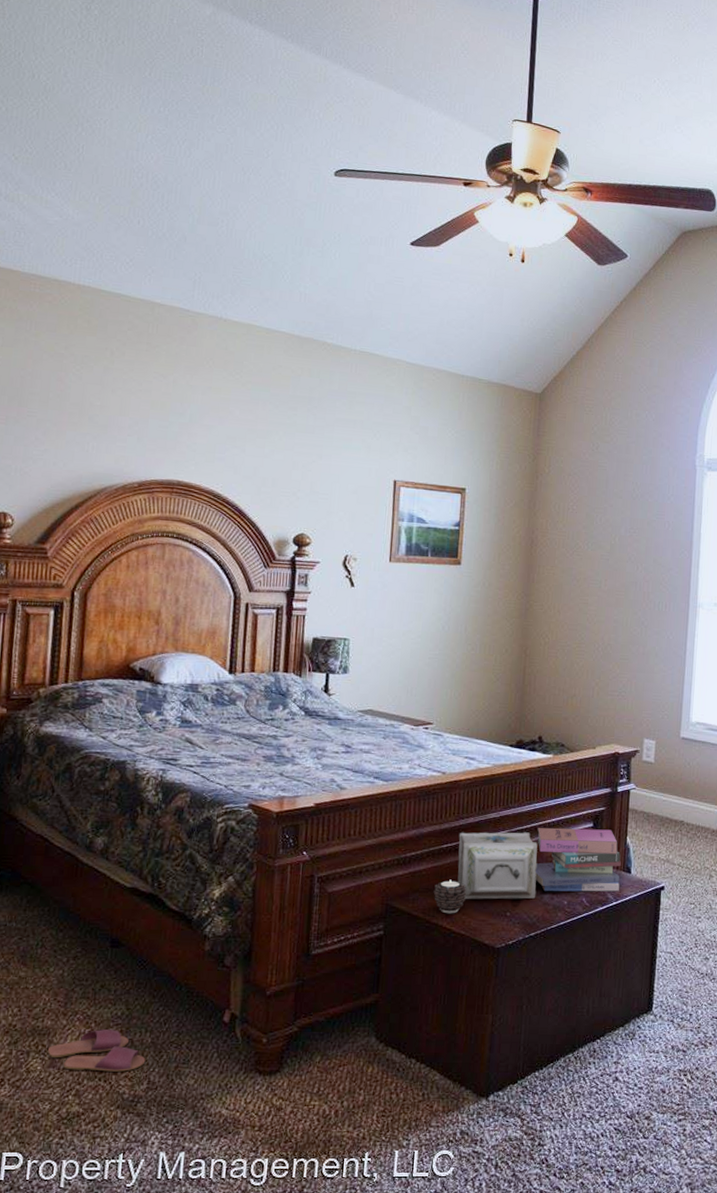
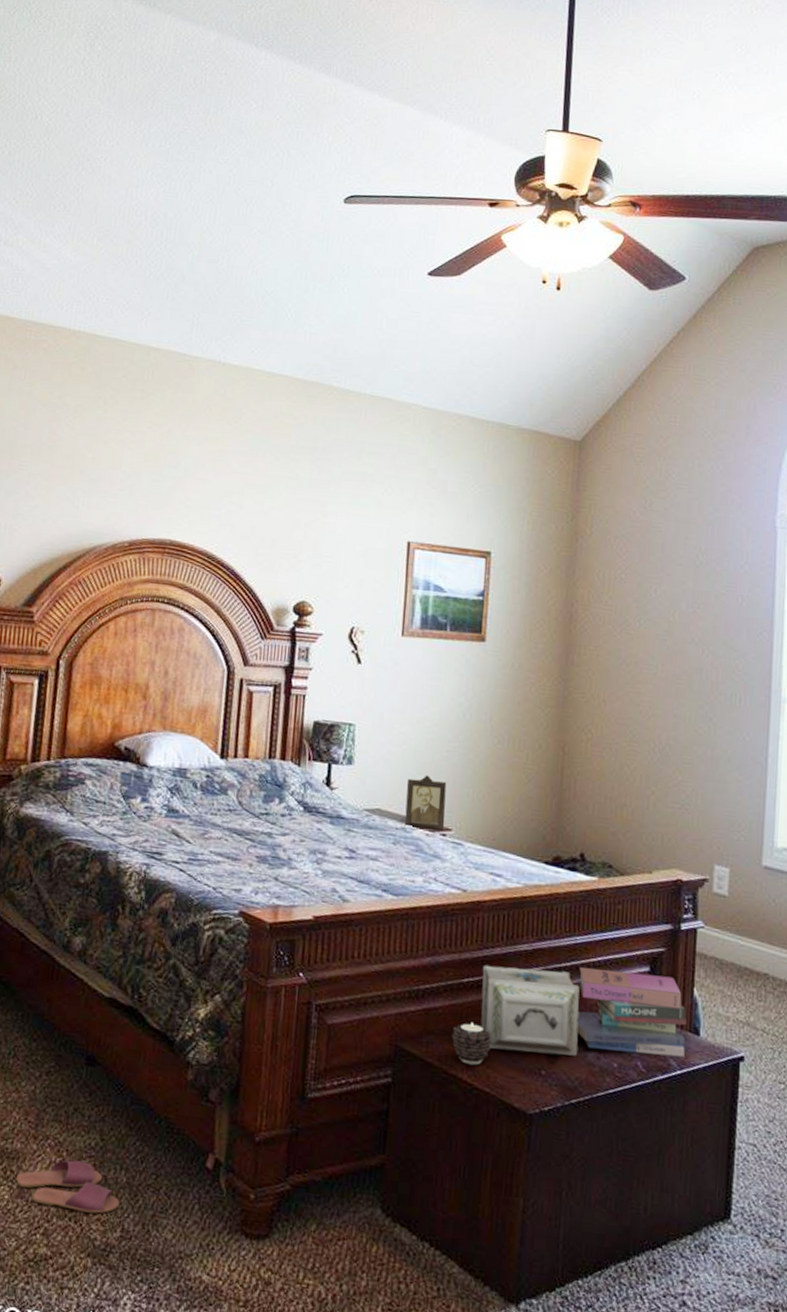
photo frame: none [392,679,429,726] -> present [404,775,447,832]

